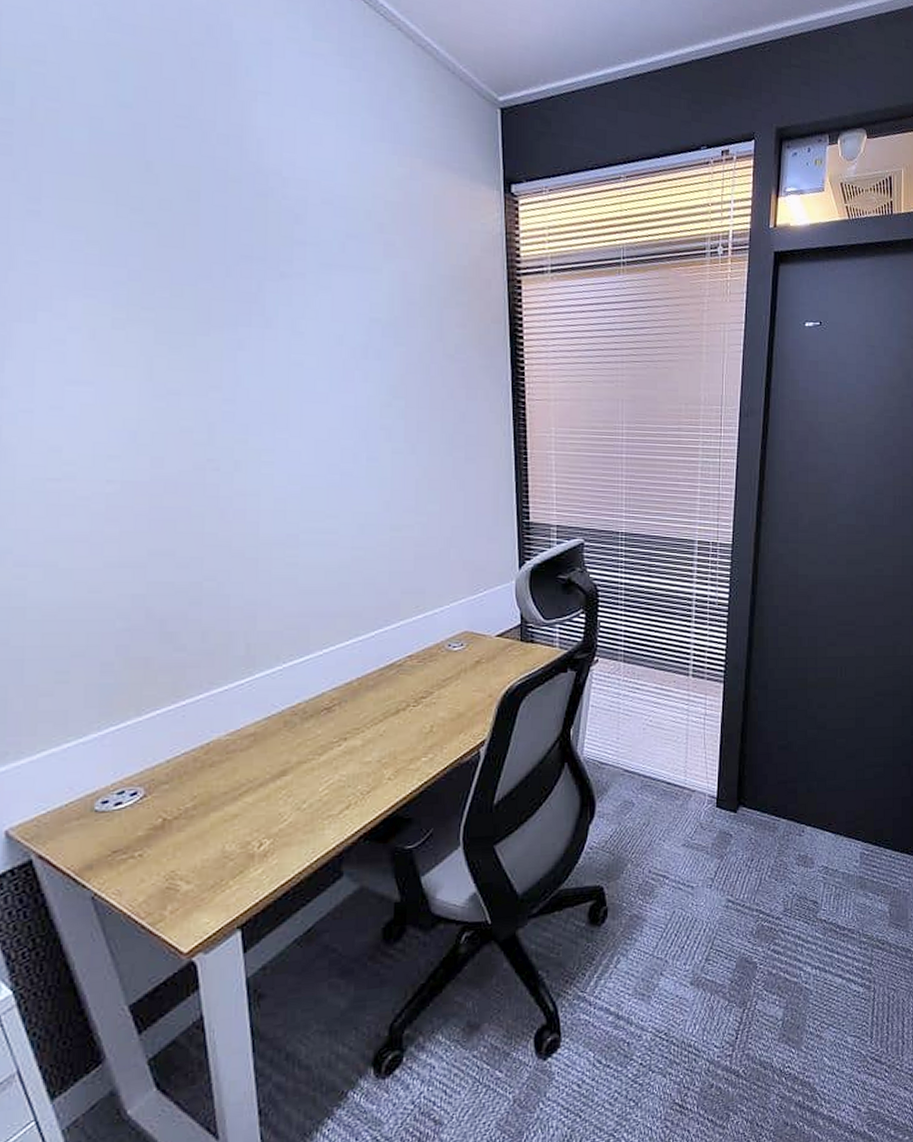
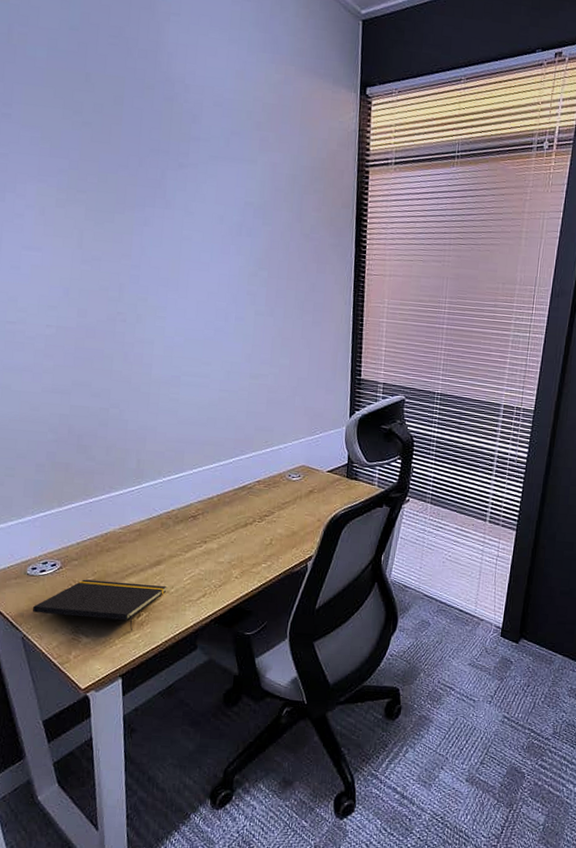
notepad: none [105,801,296,867] -> present [32,579,166,631]

